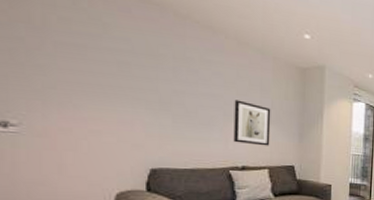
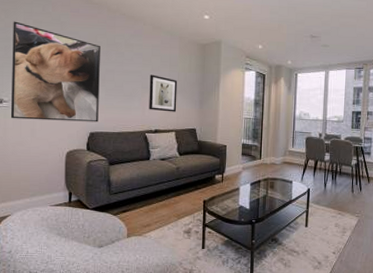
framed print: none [22,14,164,156] -> present [10,21,100,122]

